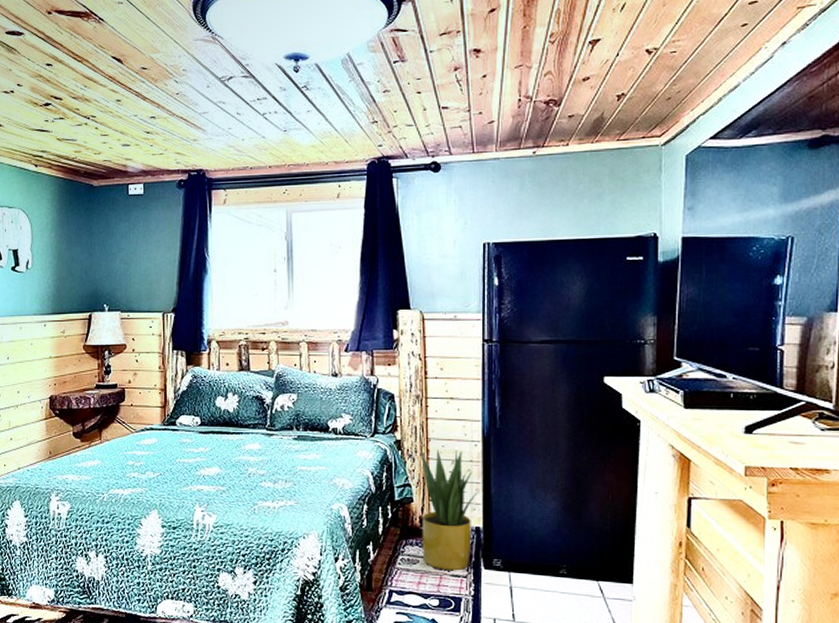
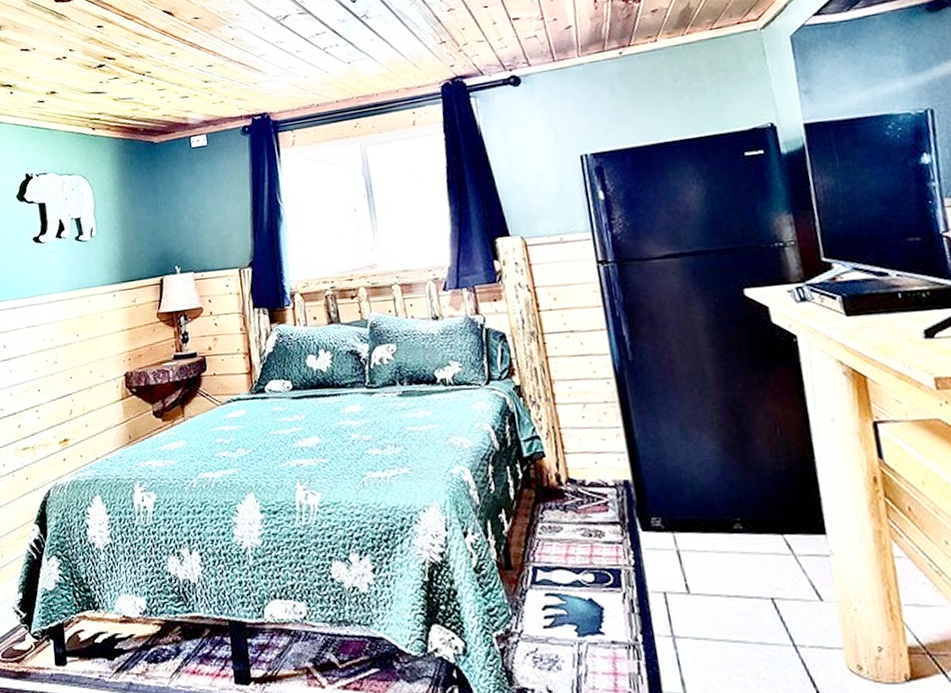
planter: present [421,450,481,571] -> none [546,390,624,537]

